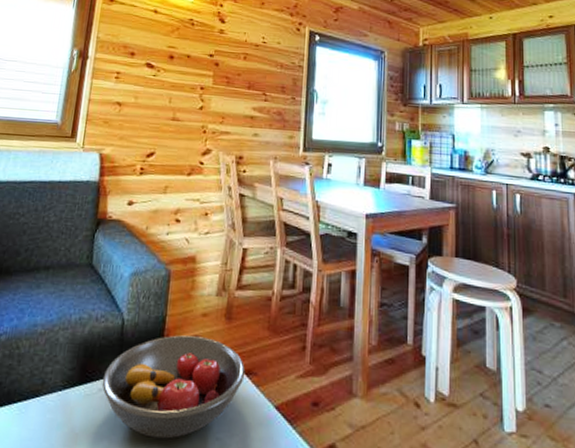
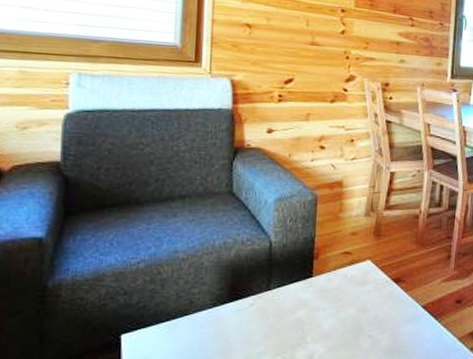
fruit bowl: present [102,335,245,439] -> none [253,253,394,340]

